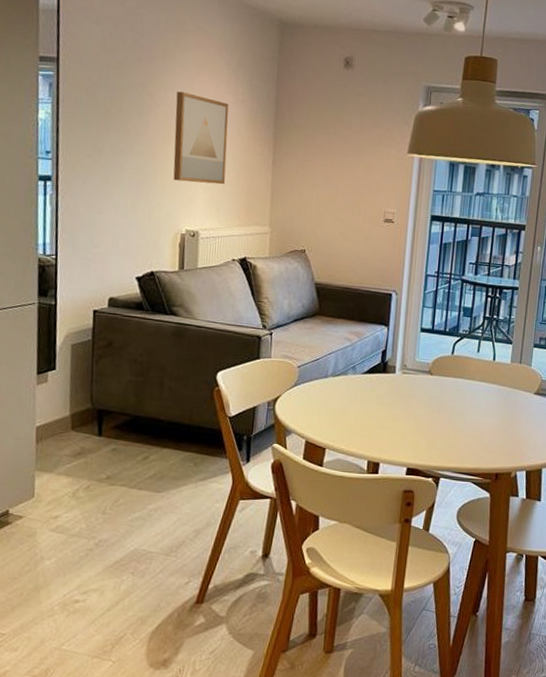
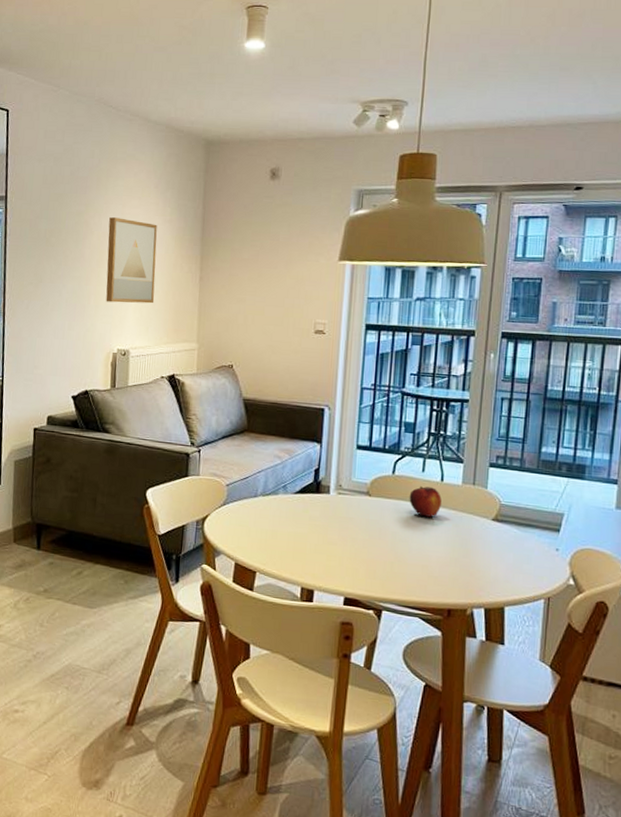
fruit: none [465,365,494,393] -> present [409,486,442,517]

